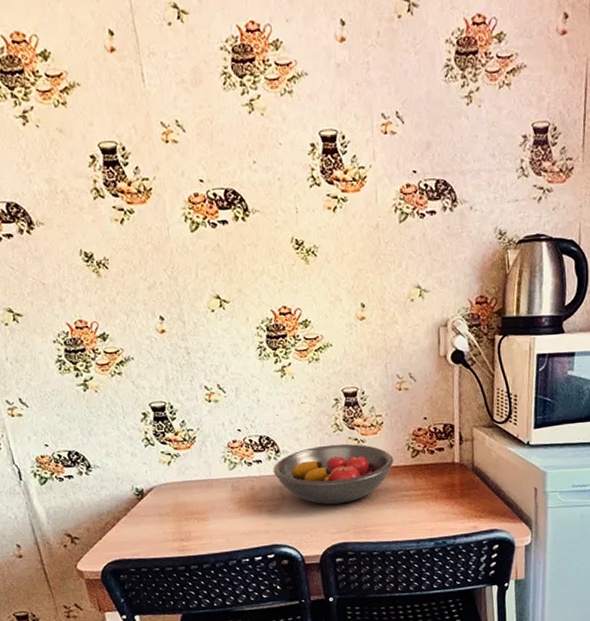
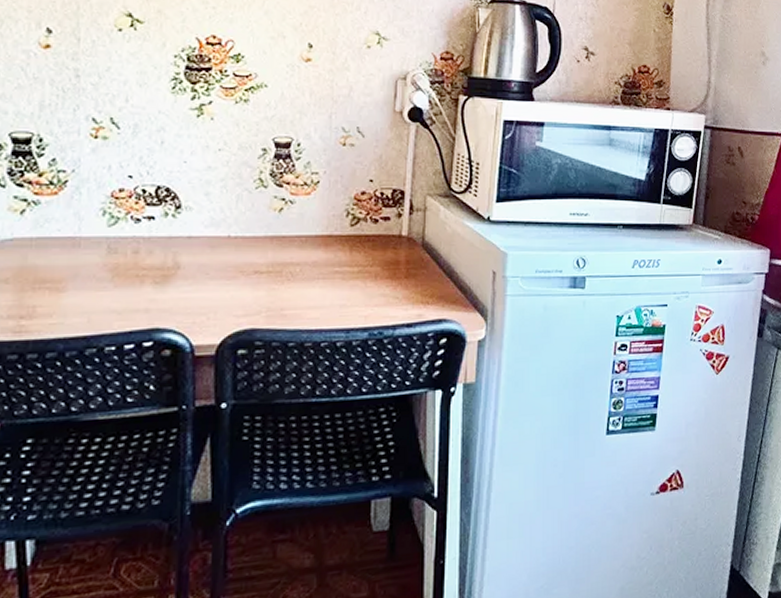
fruit bowl: present [273,444,394,505] -> none [168,203,328,279]

